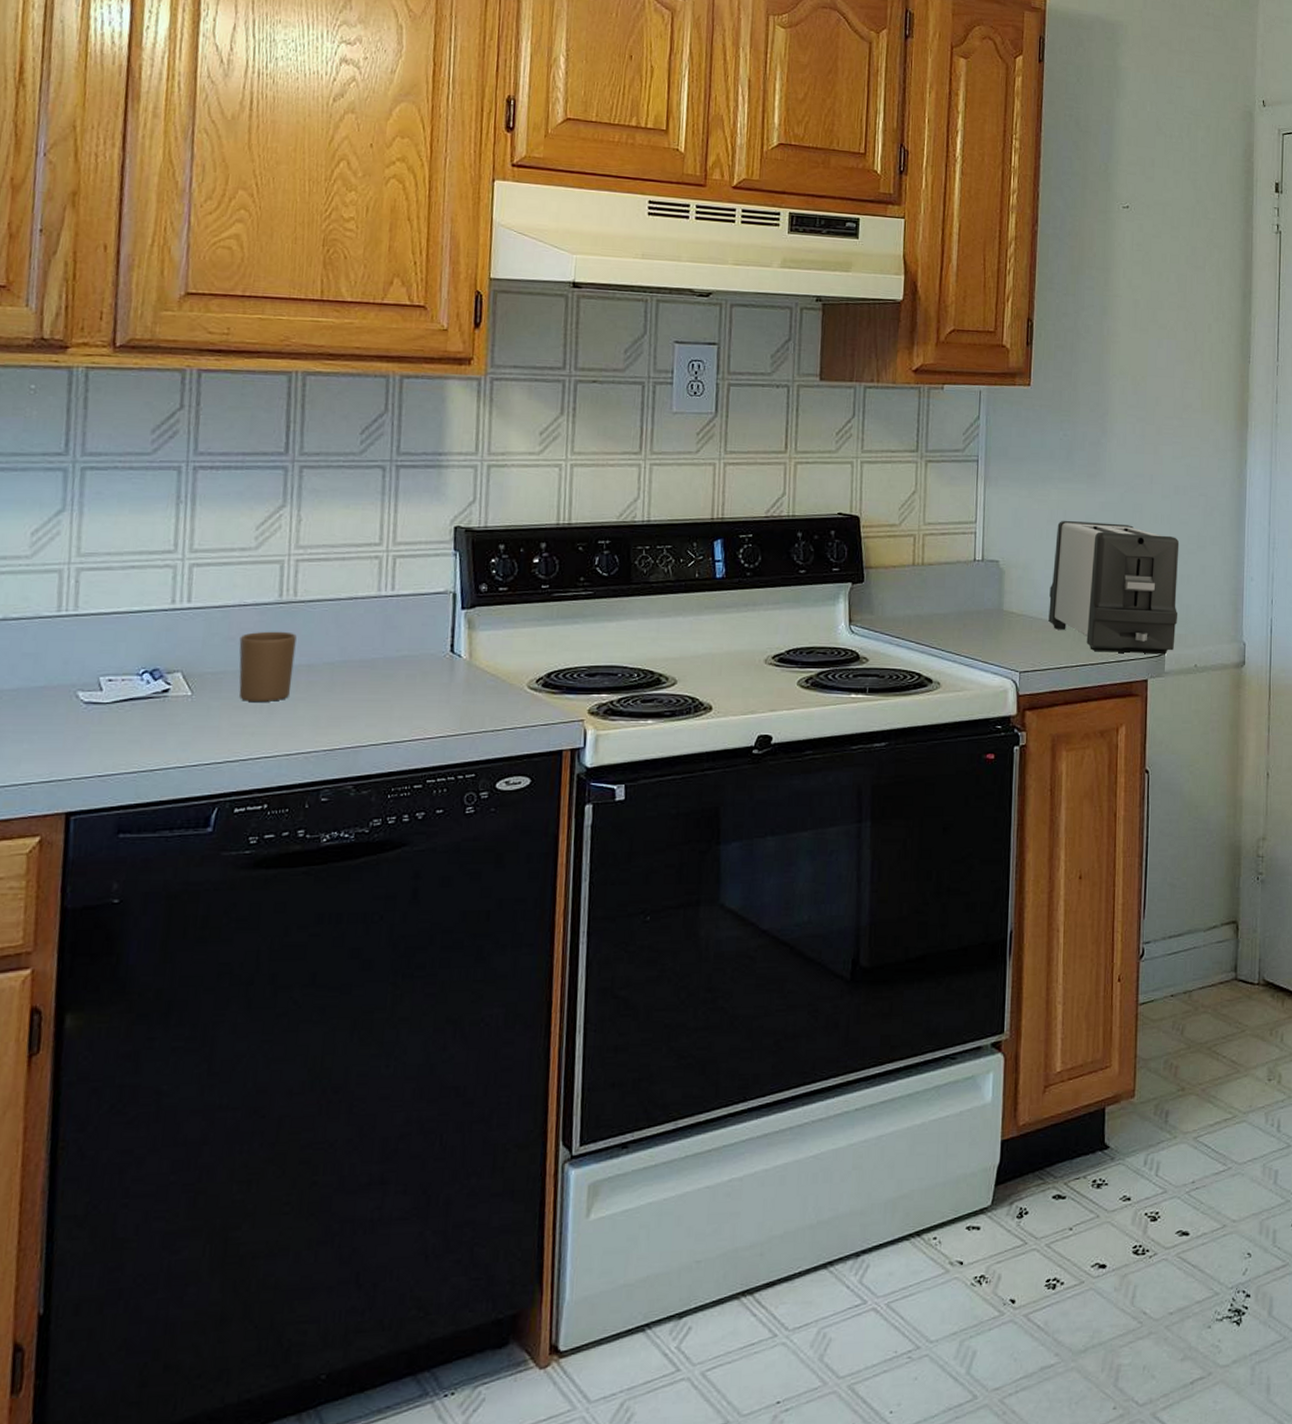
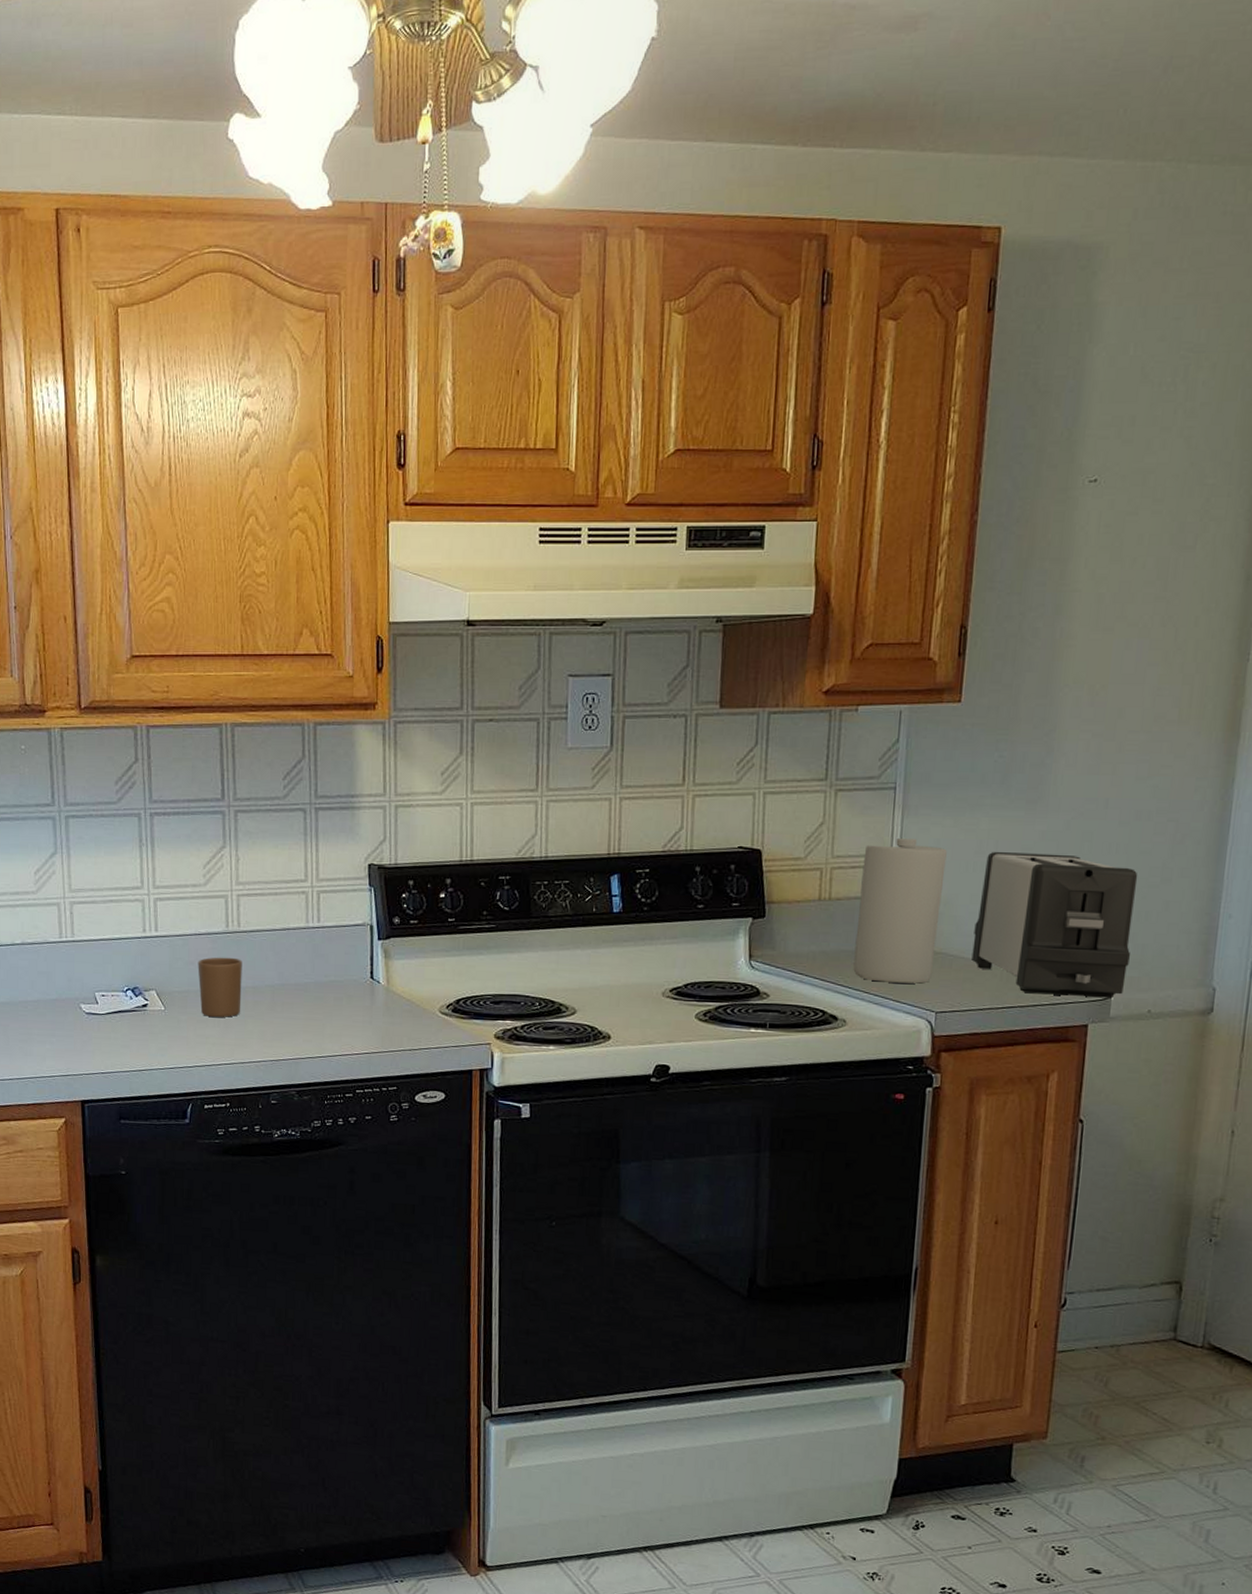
paper towel holder: none [945,507,1024,645] -> present [853,839,947,984]

